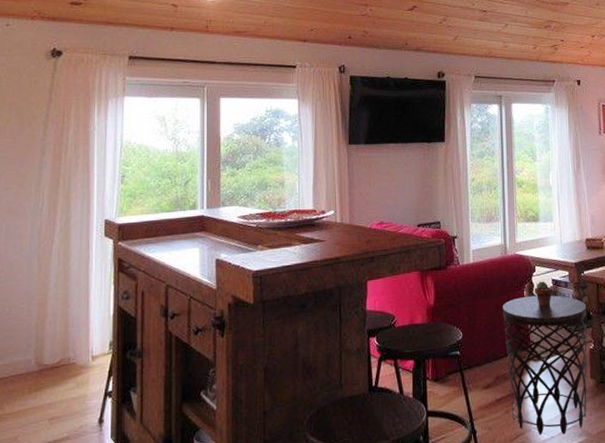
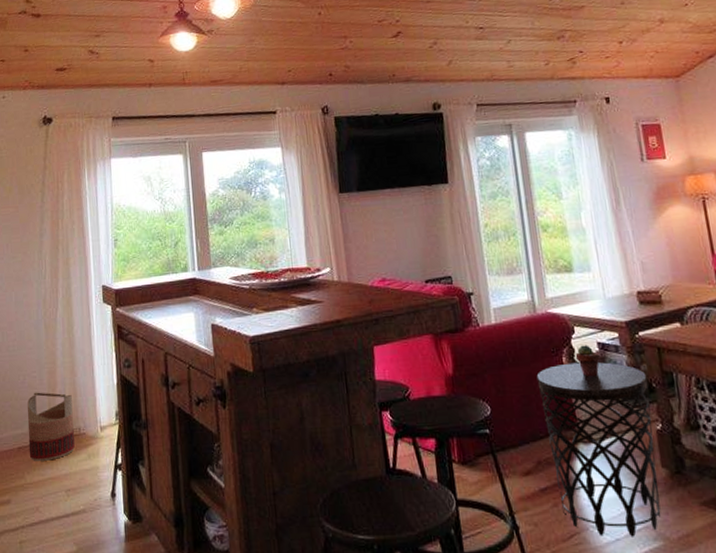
basket: none [10,323,63,392] -> present [26,392,75,461]

